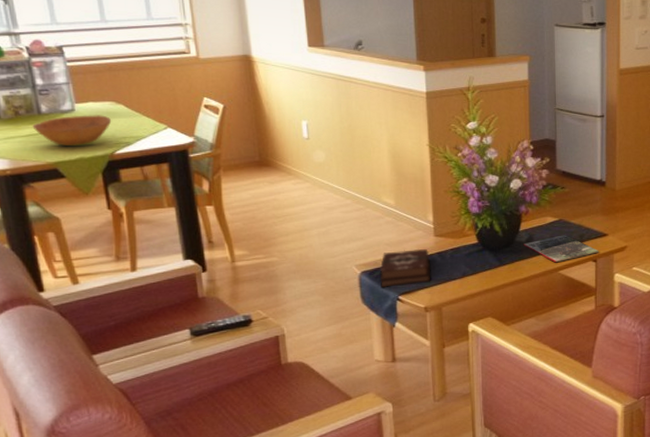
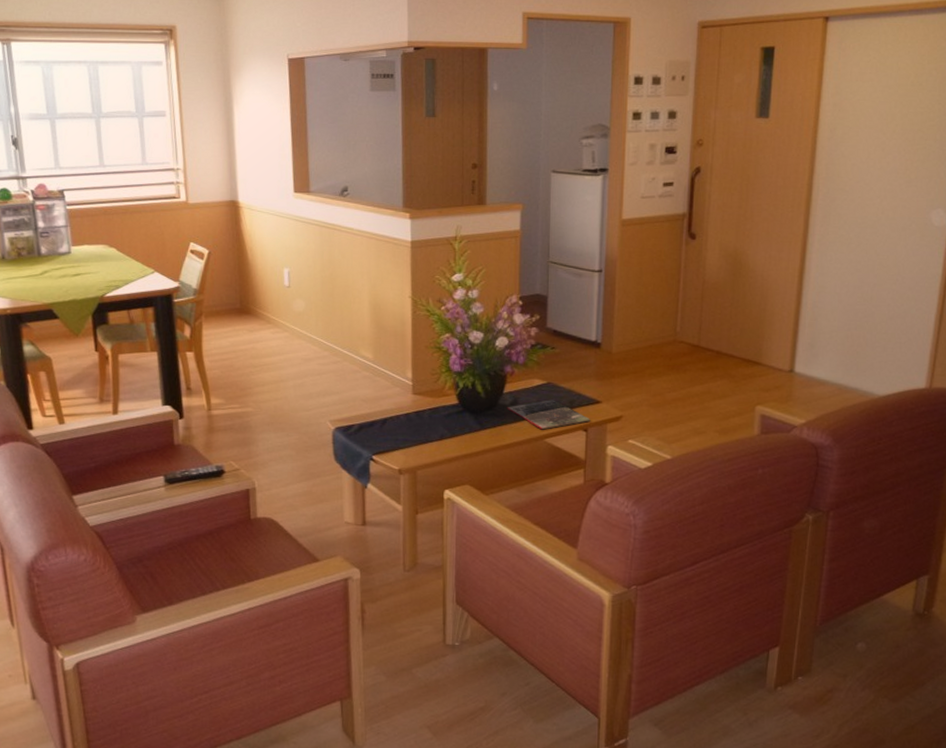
bowl: present [32,115,112,146] -> none [32,257,104,287]
hardback book: present [379,248,431,289] -> none [353,406,407,447]

